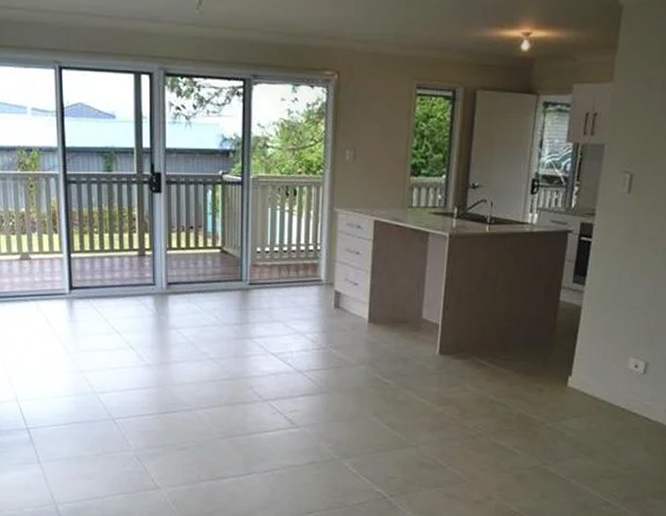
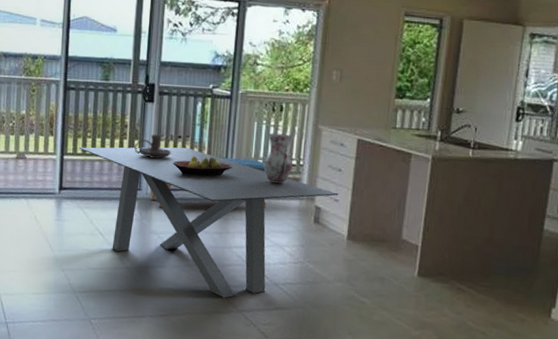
dining table: none [86,238,358,389] -> present [79,147,338,298]
candle holder: none [145,226,184,250] -> present [134,134,172,158]
bench: none [166,246,285,302] -> present [150,157,266,209]
fruit bowl: none [186,246,249,267] -> present [172,156,233,176]
vase: none [280,218,310,271] -> present [263,133,294,184]

